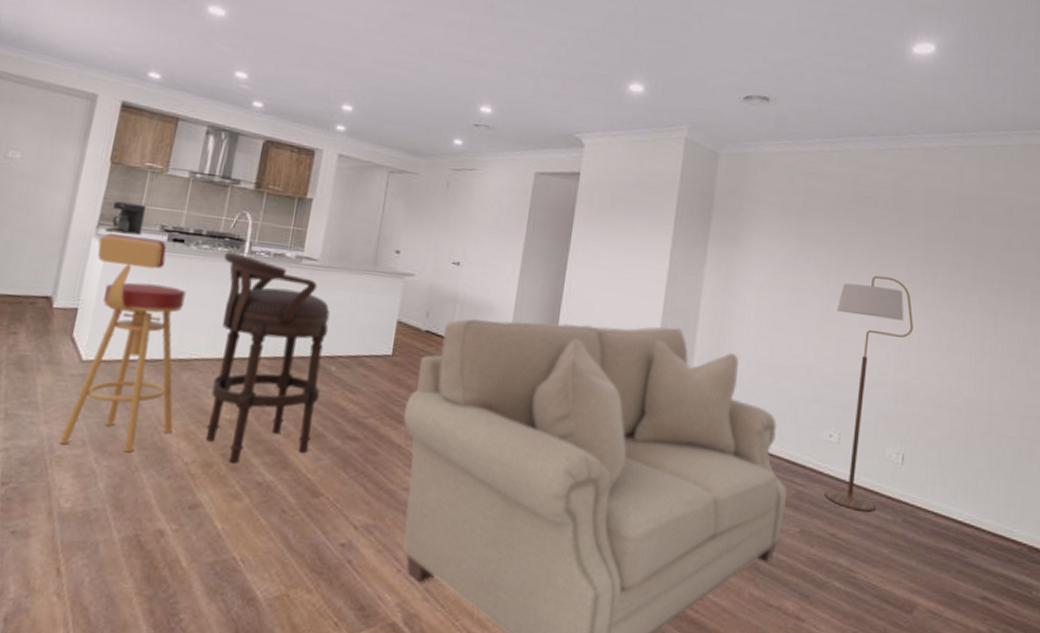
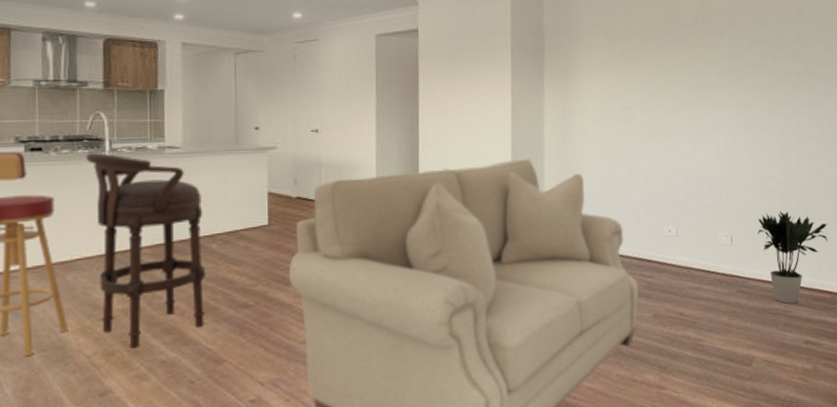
floor lamp: present [824,275,913,512] -> none [663,85,729,290]
potted plant: none [935,433,1022,548] -> present [757,210,828,304]

